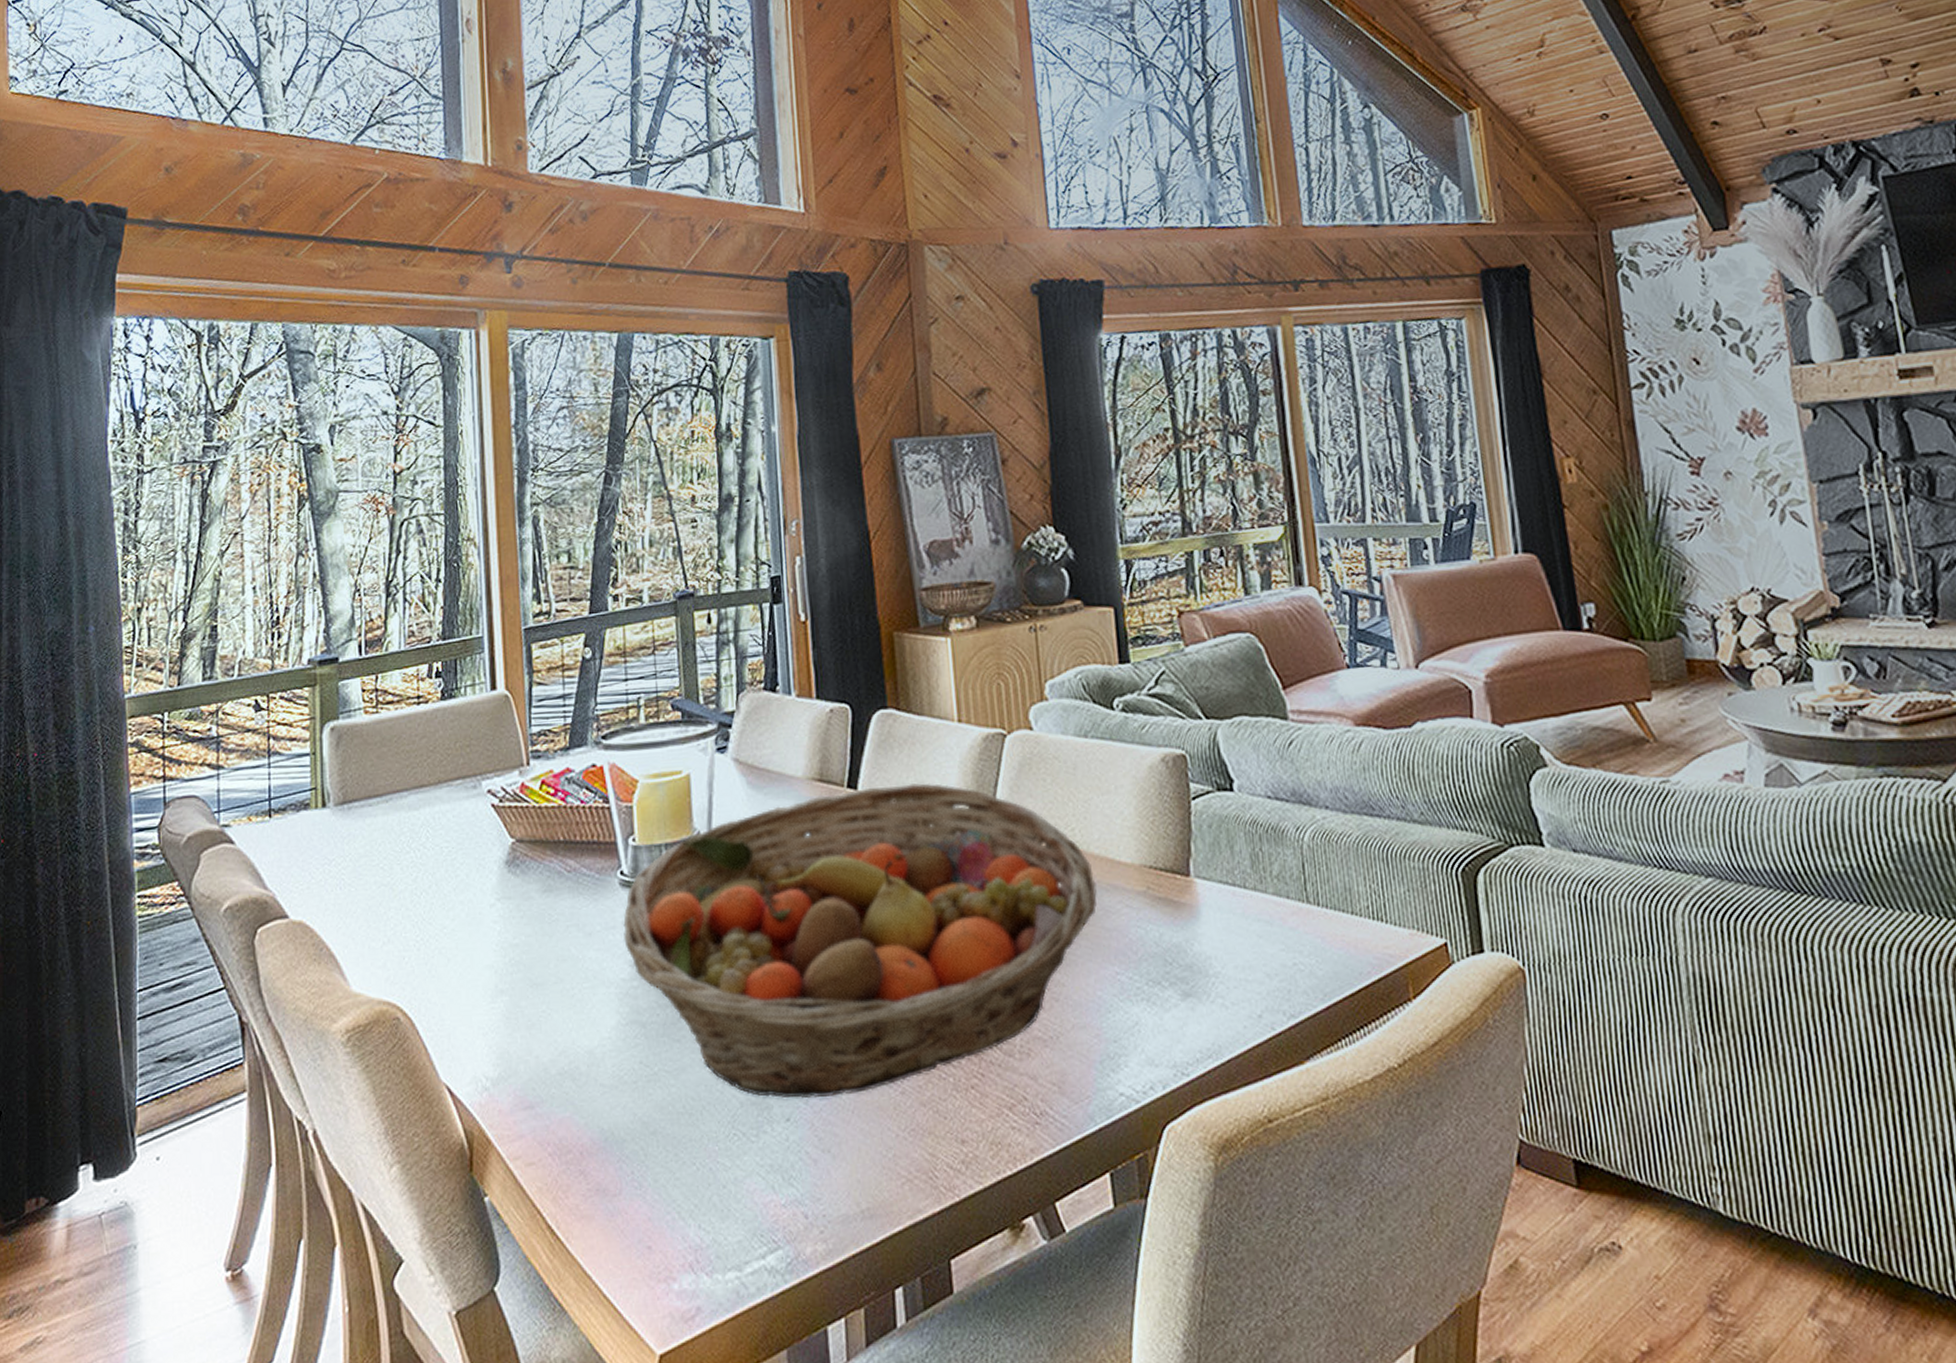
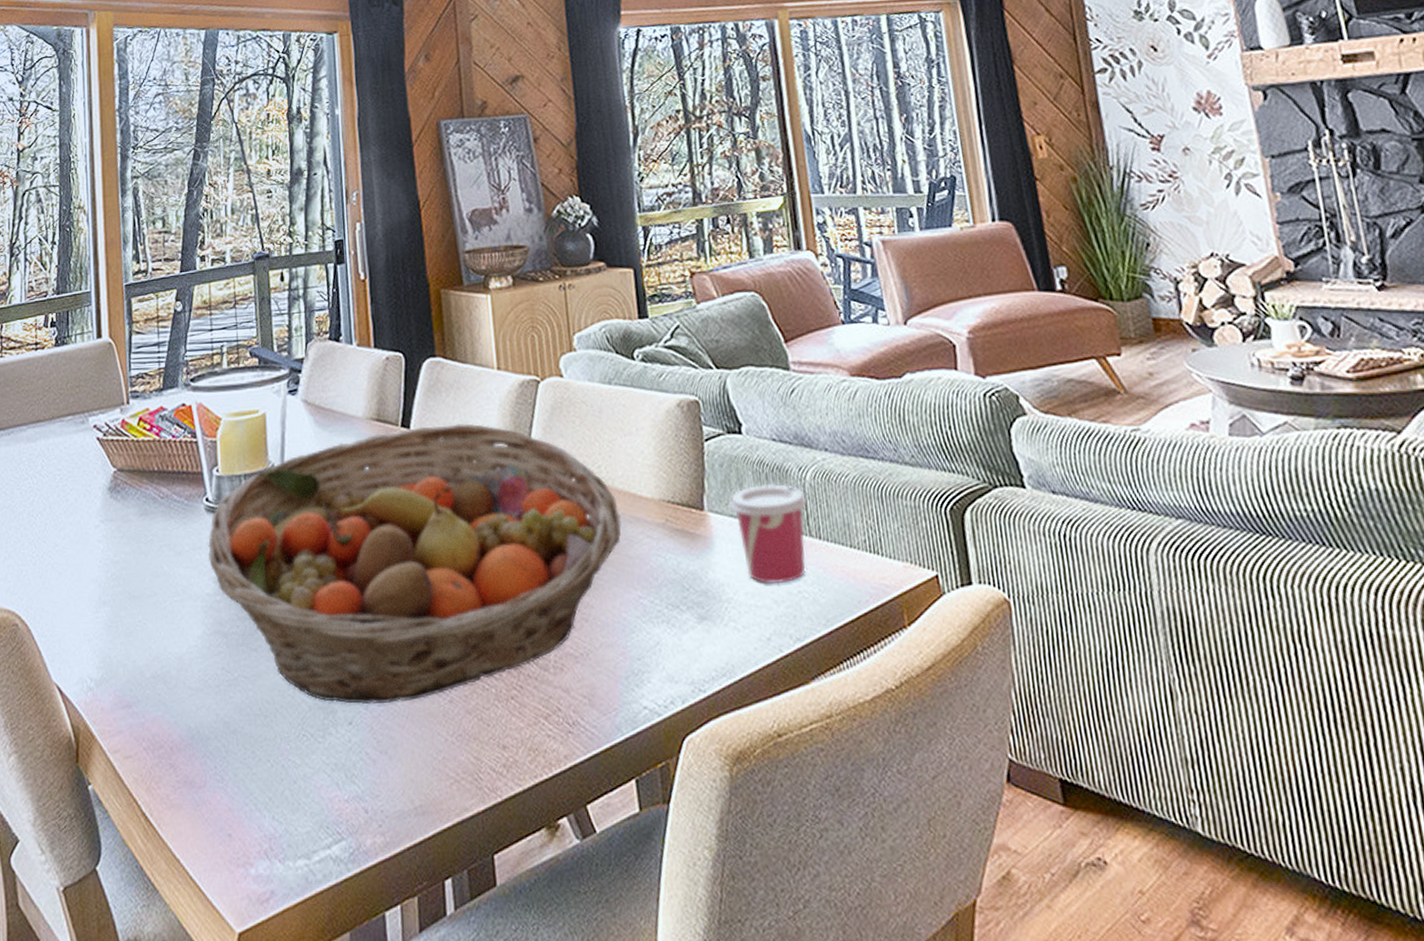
cup: none [1219,846,1305,956] -> present [730,484,808,584]

